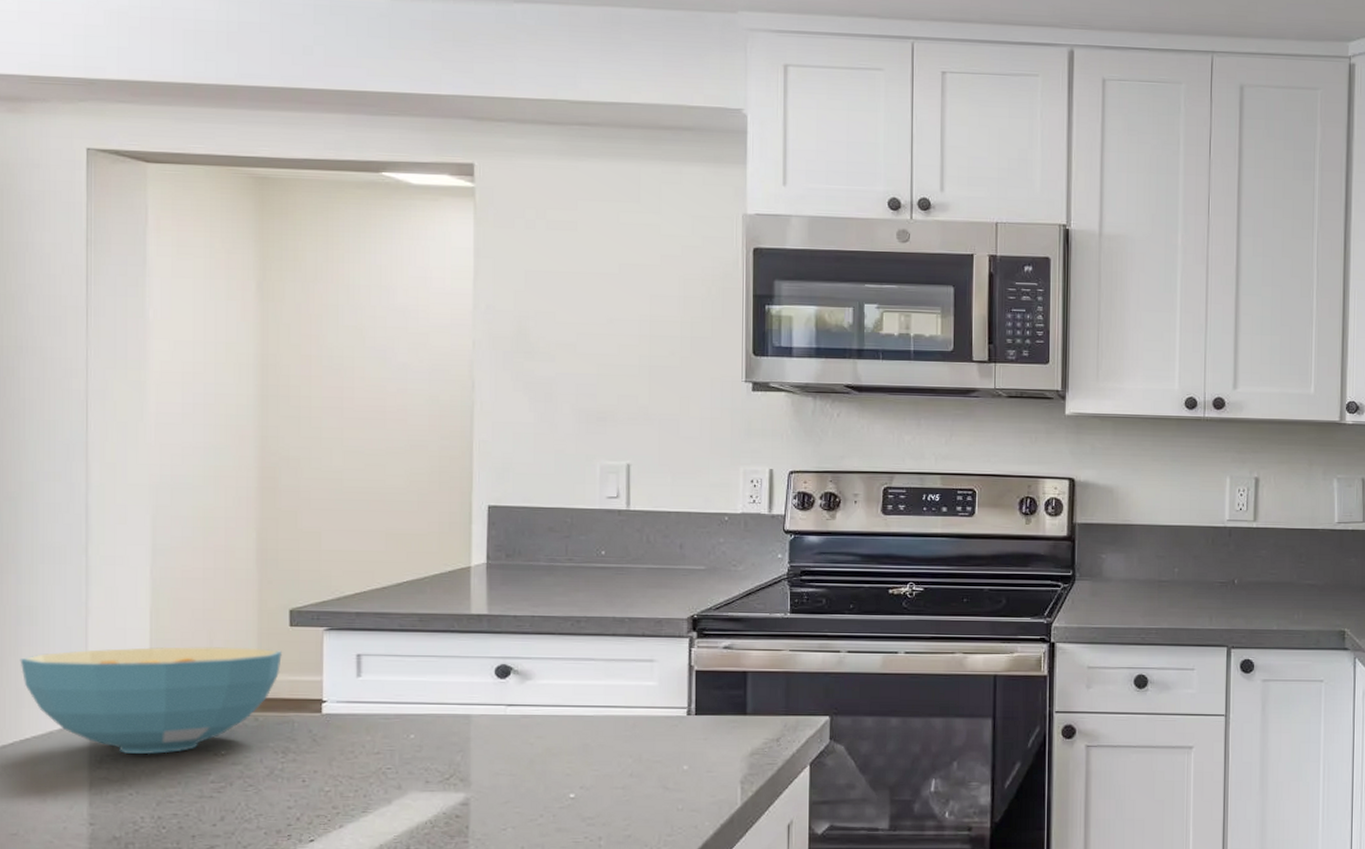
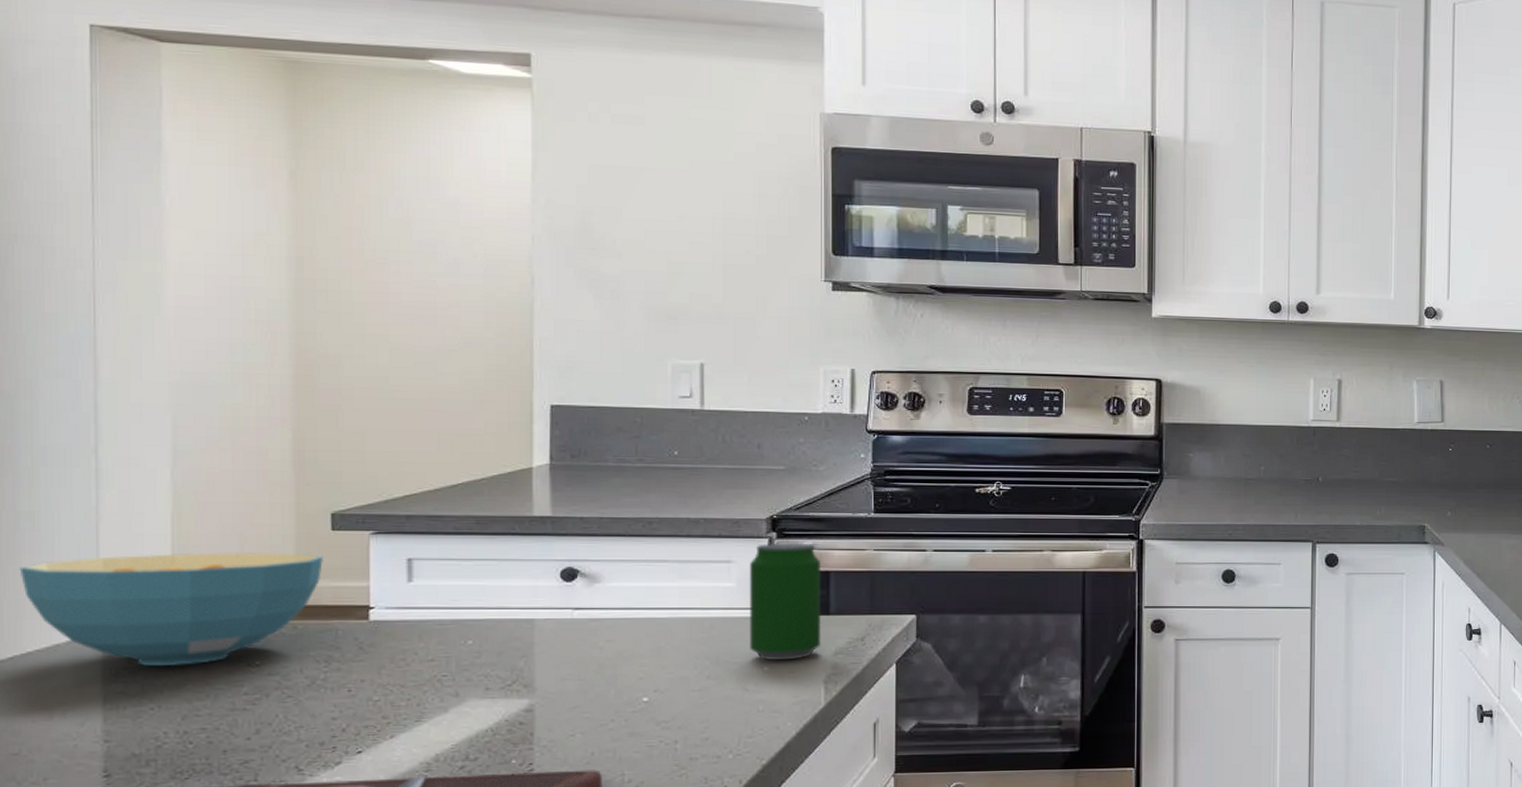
beverage can: none [671,642,739,760] -> present [750,542,822,661]

